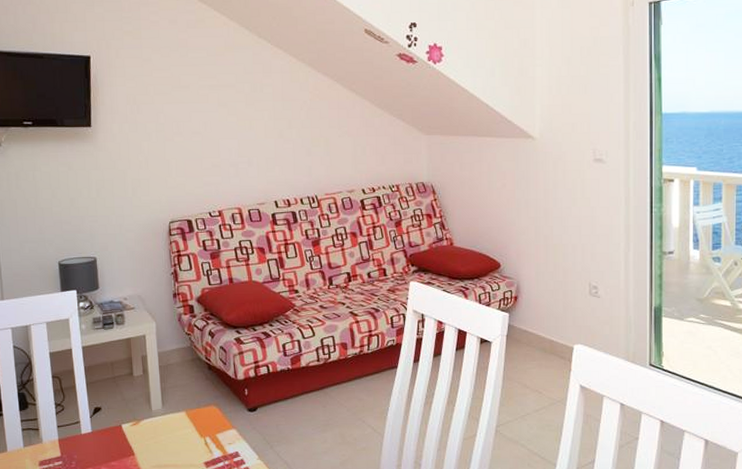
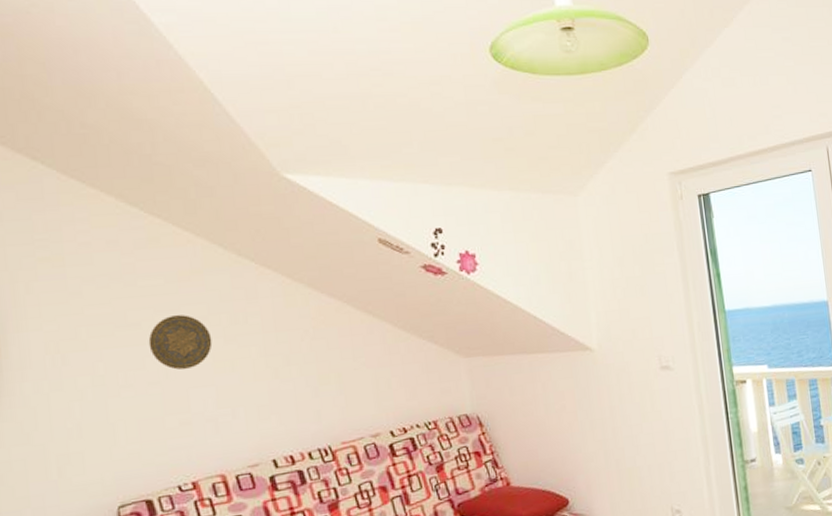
decorative plate: none [194,82,237,125] -> present [148,315,213,370]

